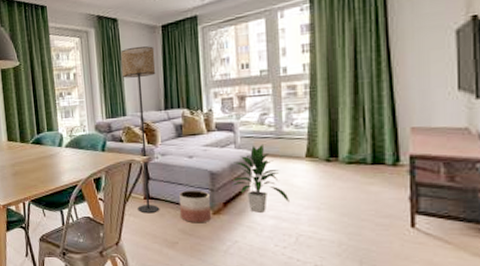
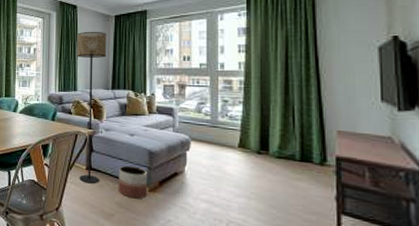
indoor plant: present [230,144,290,213] -> none [167,130,221,195]

